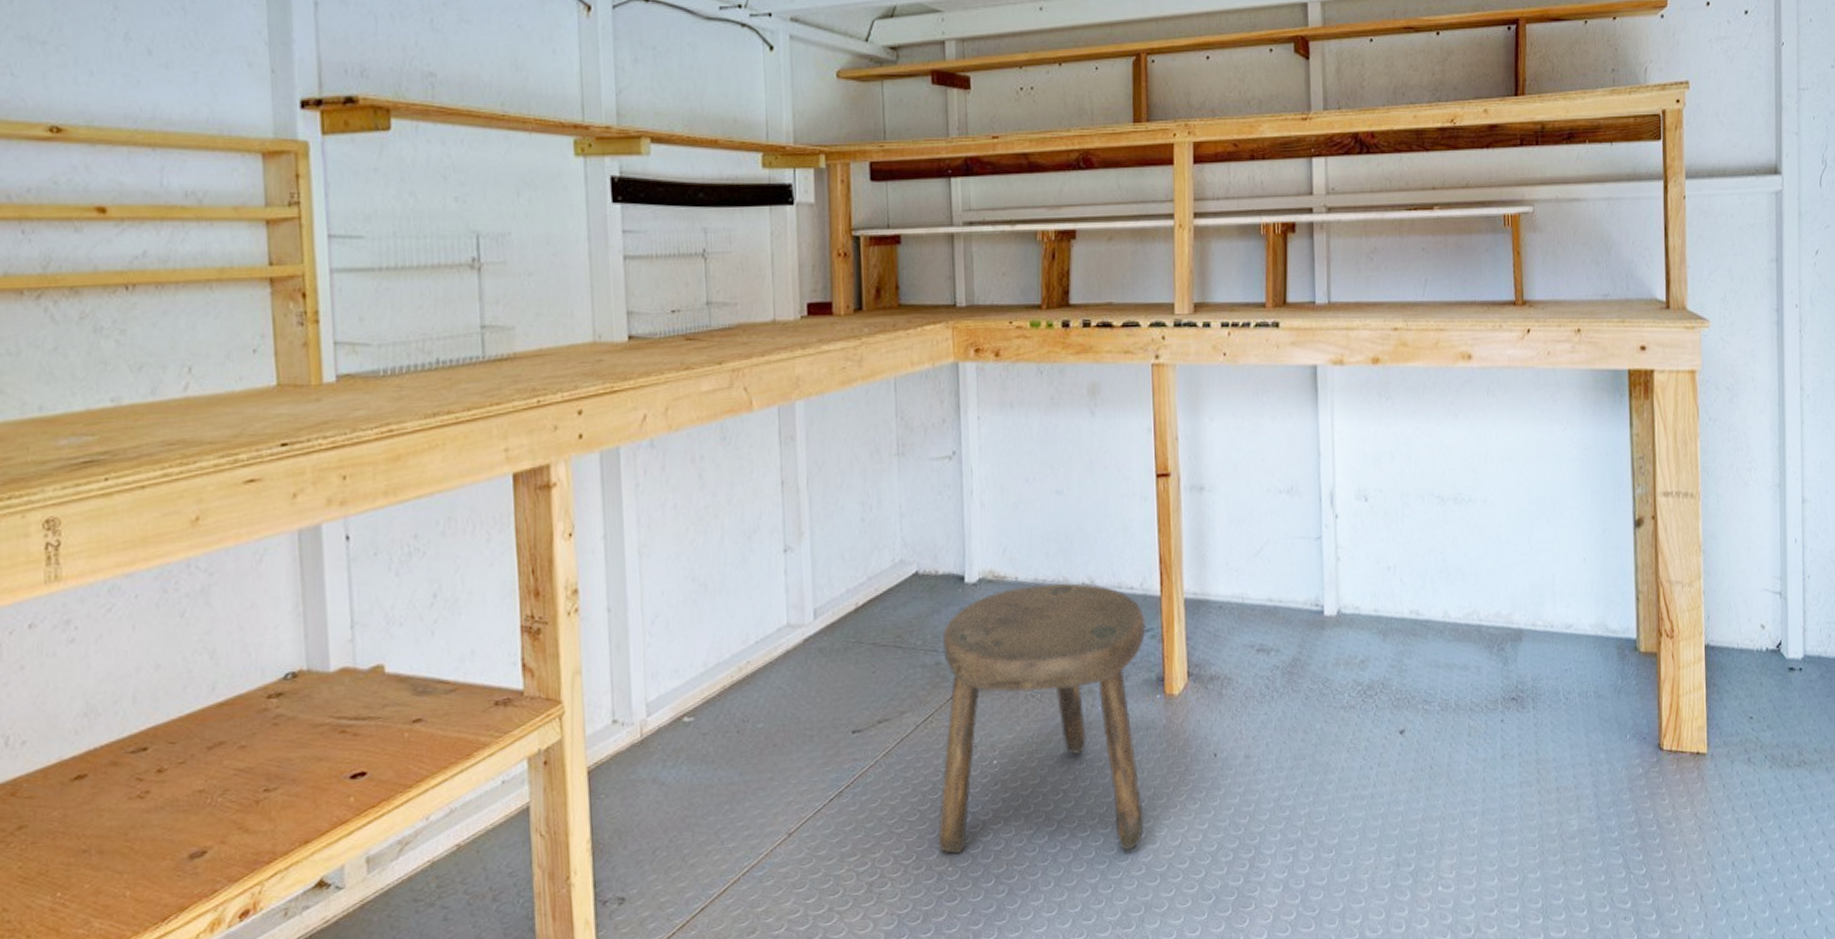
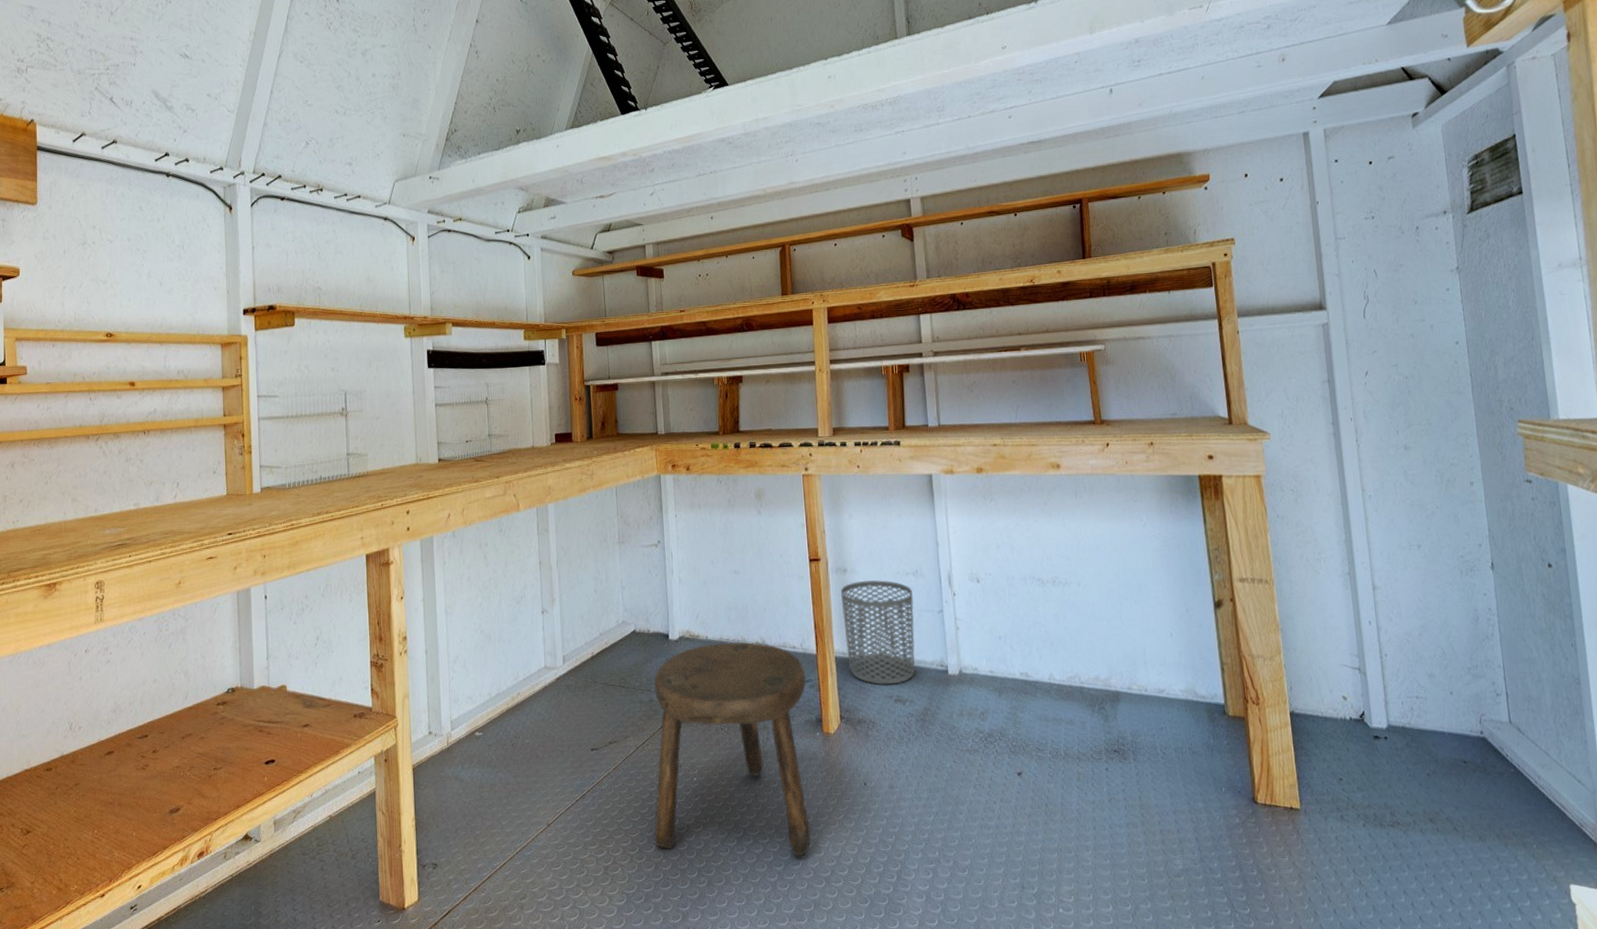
waste bin: none [1195,500,1287,632] -> present [841,580,915,685]

